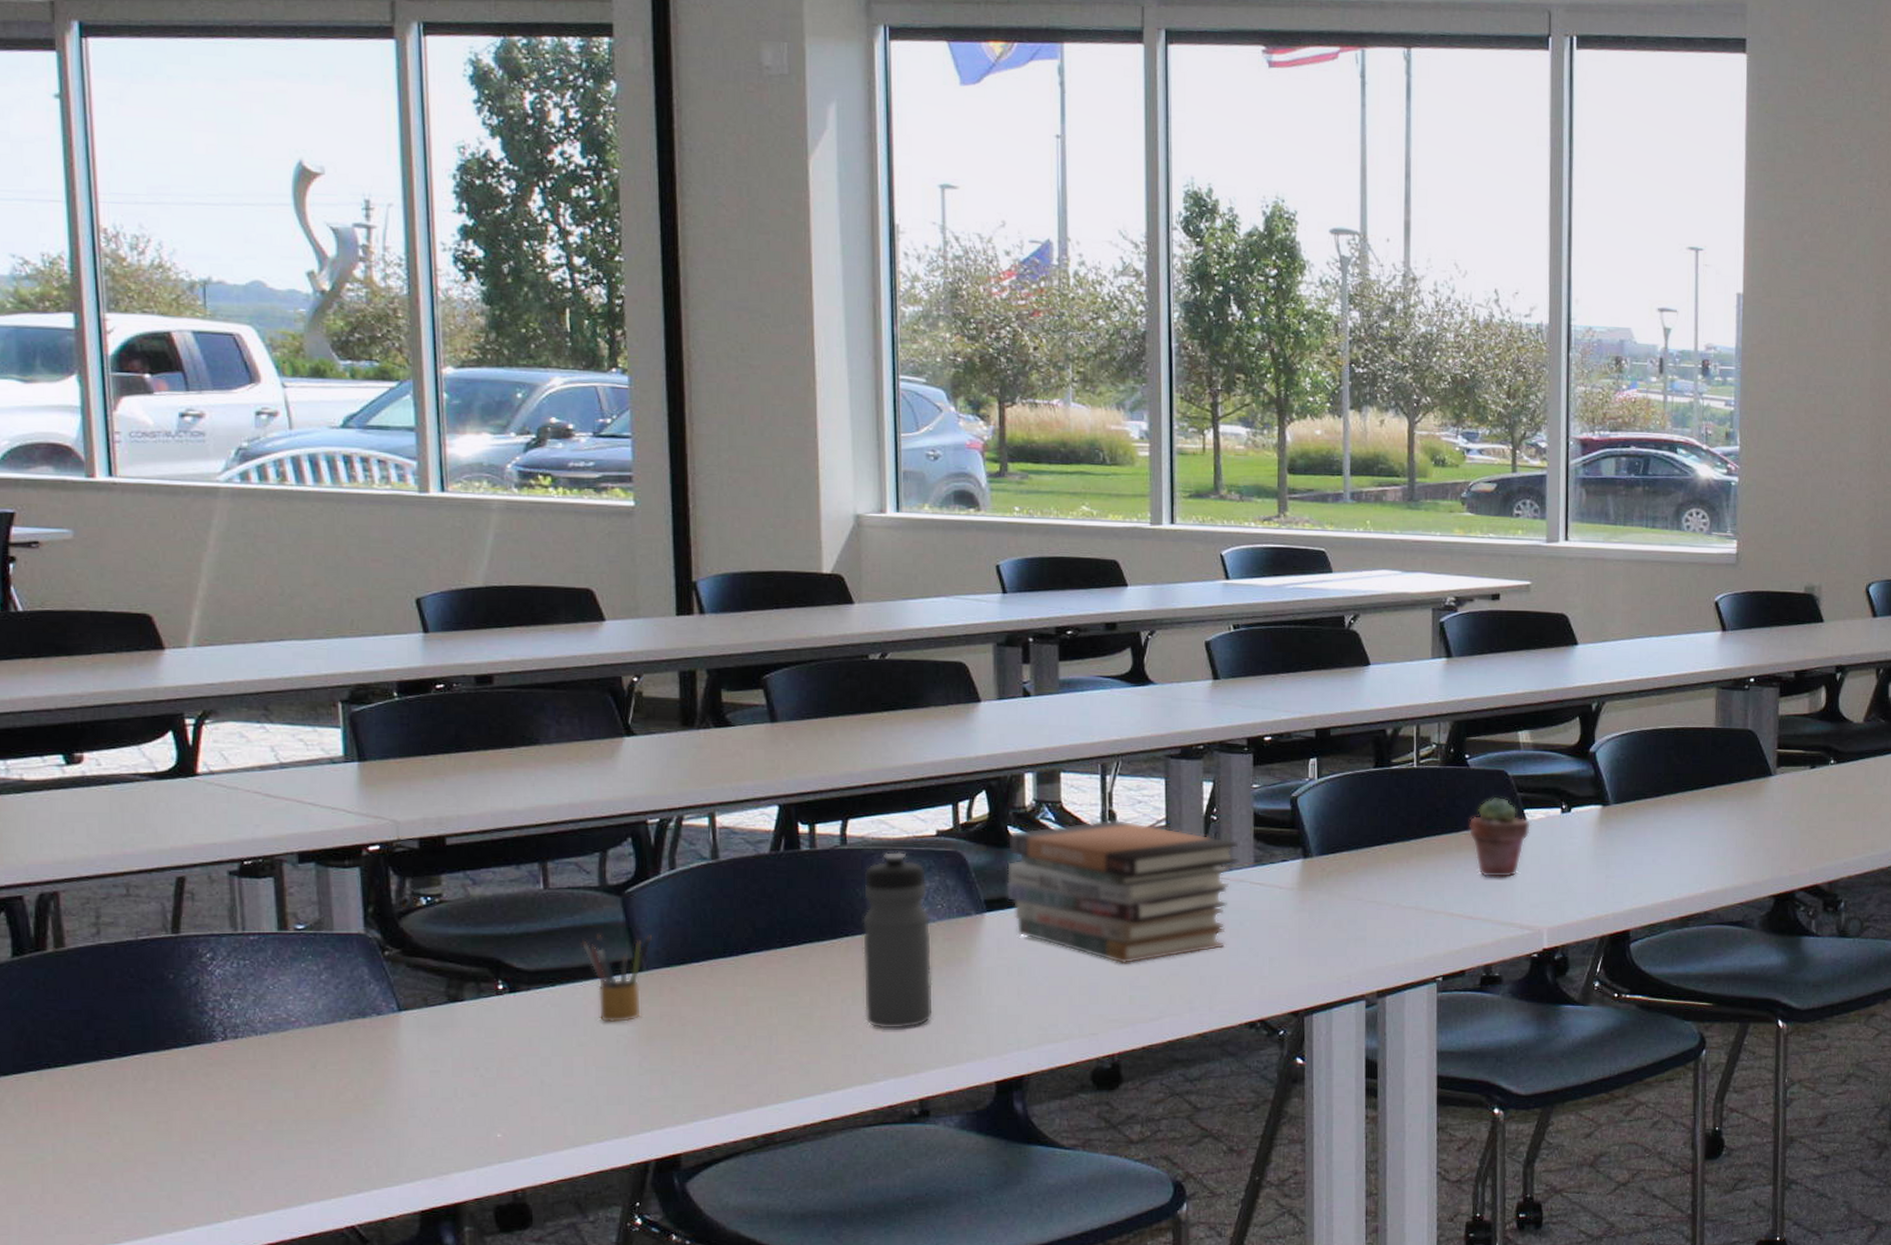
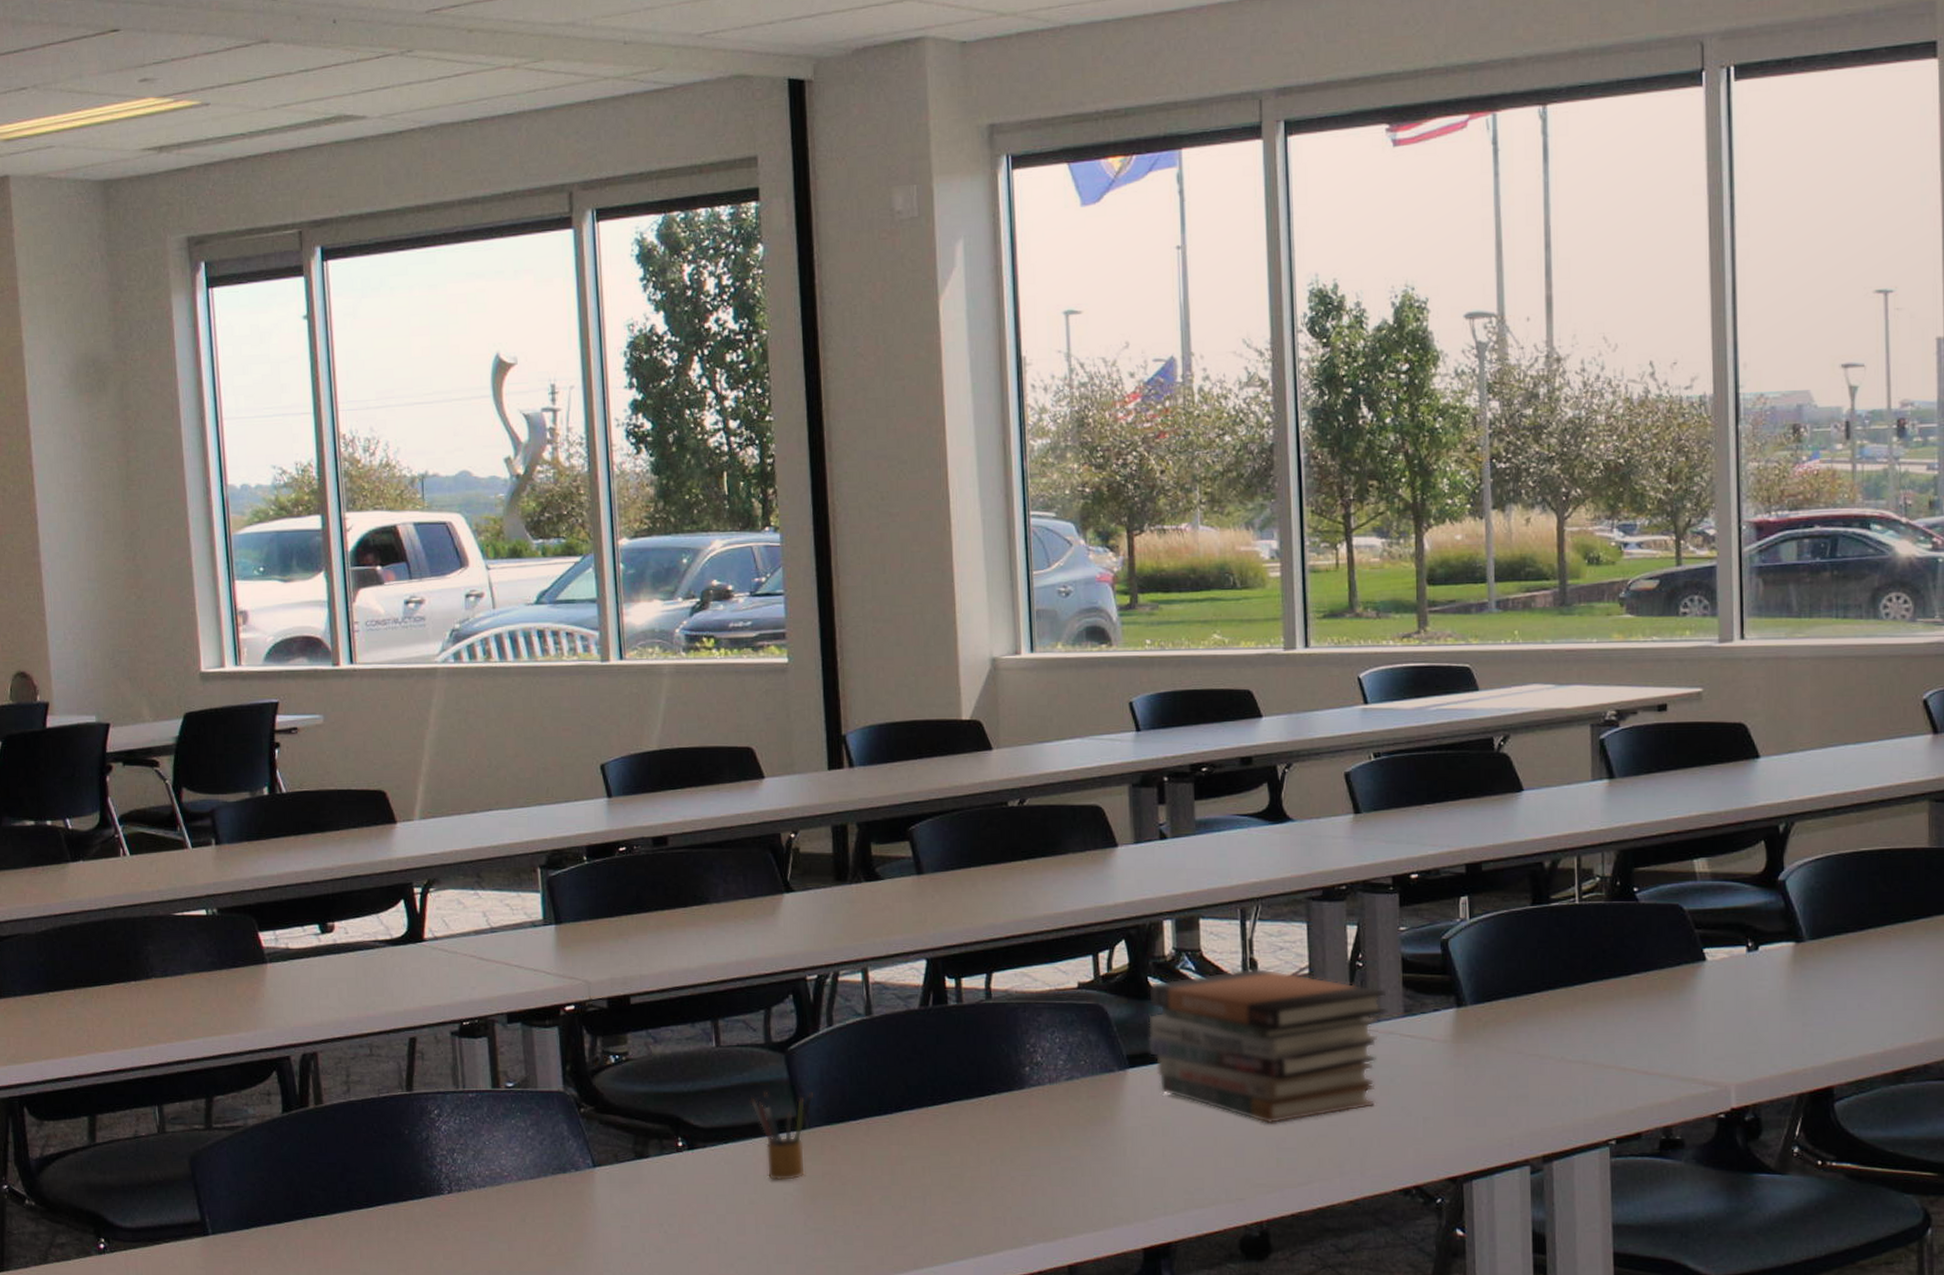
water bottle: present [862,851,934,1030] -> none [1008,1005,1080,1192]
potted succulent: present [1468,796,1531,878] -> none [1640,934,1713,1027]

